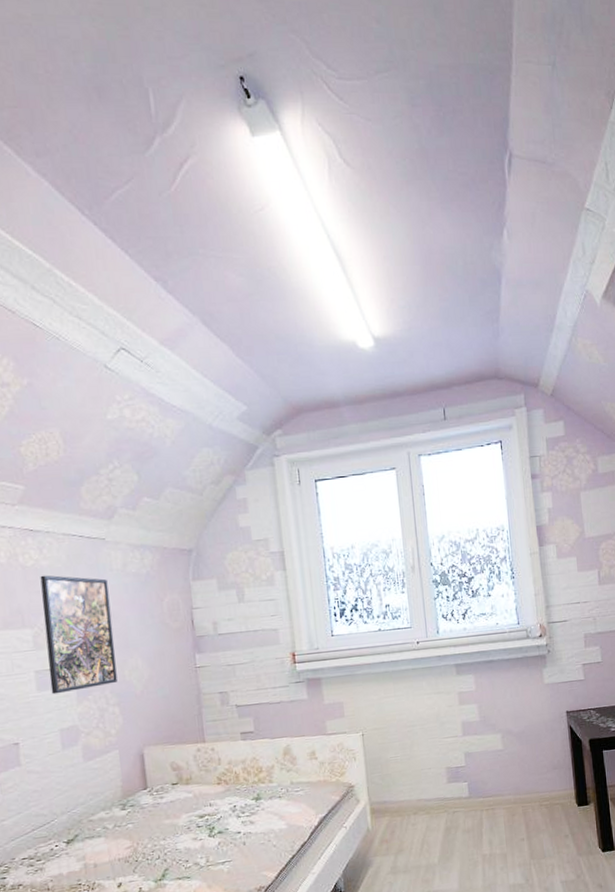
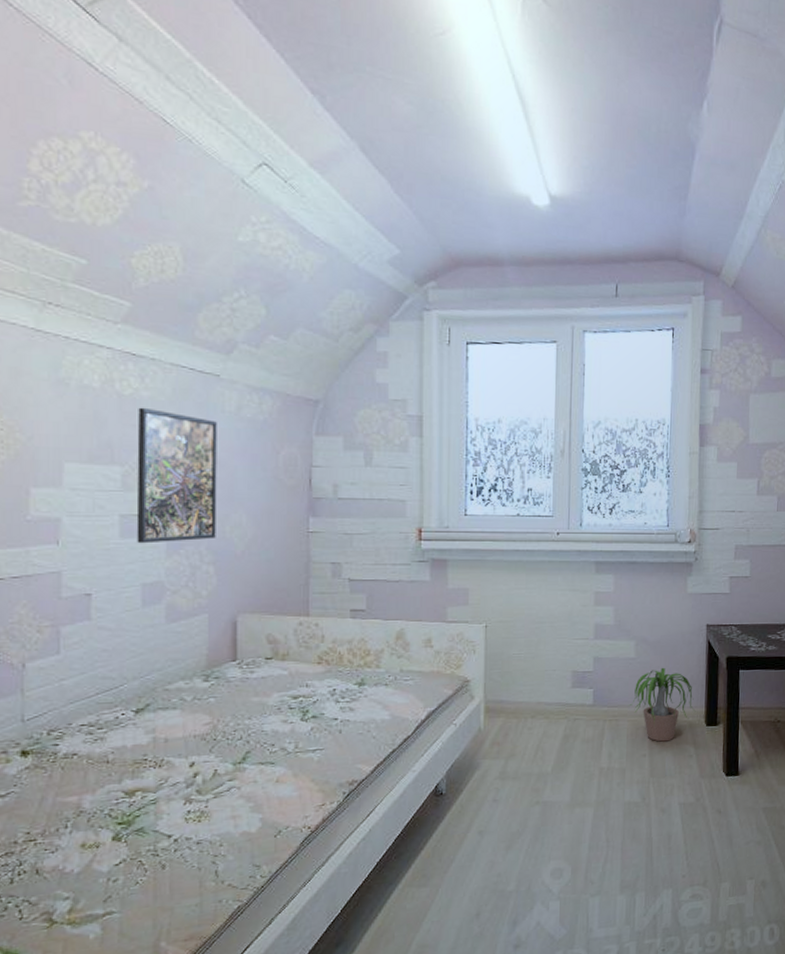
potted plant: none [503,755,566,826] -> present [629,667,696,742]

